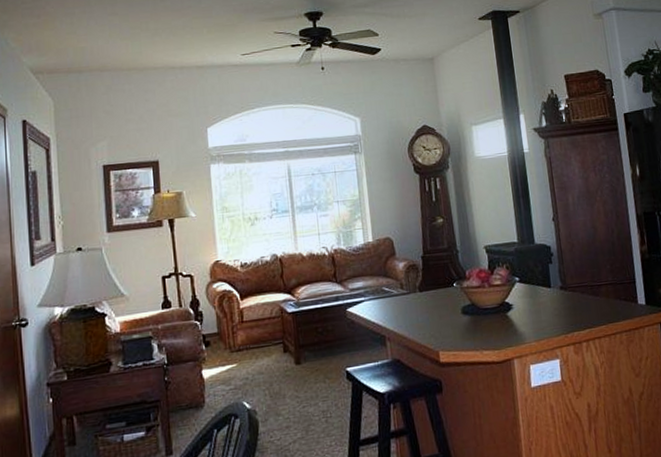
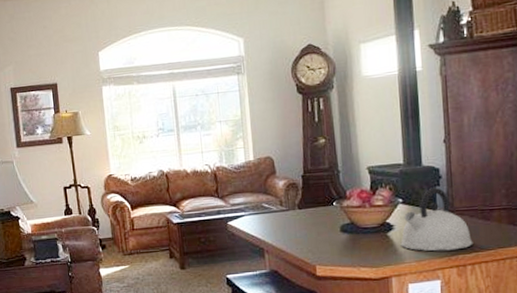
kettle: none [520,264,586,330] -> present [400,187,473,252]

